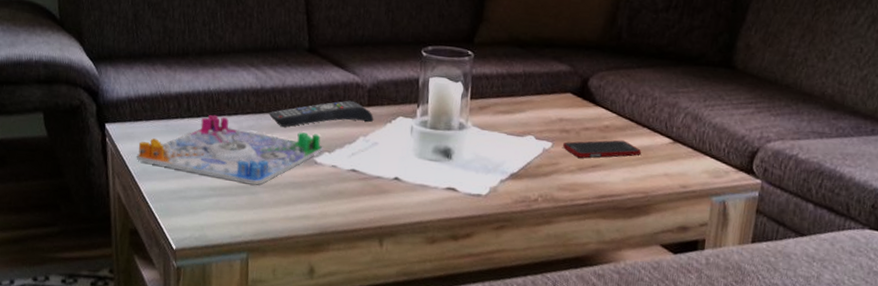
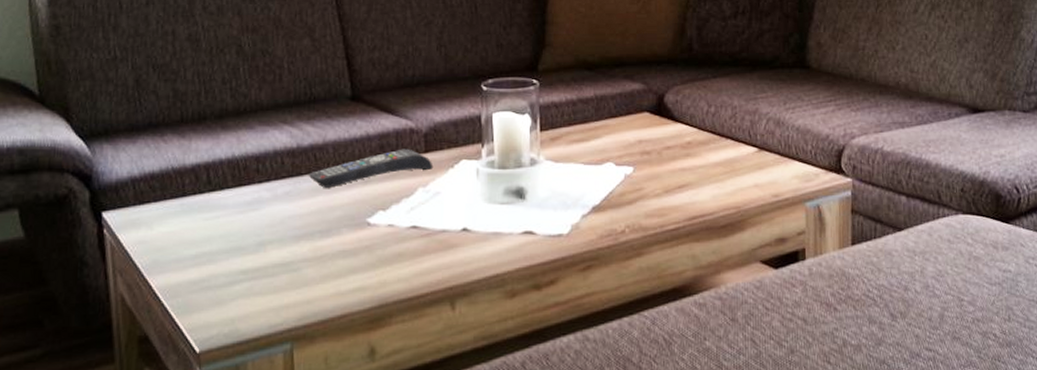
board game: present [136,114,323,185] -> none [143,184,376,261]
cell phone: present [562,140,642,158] -> none [644,155,729,179]

